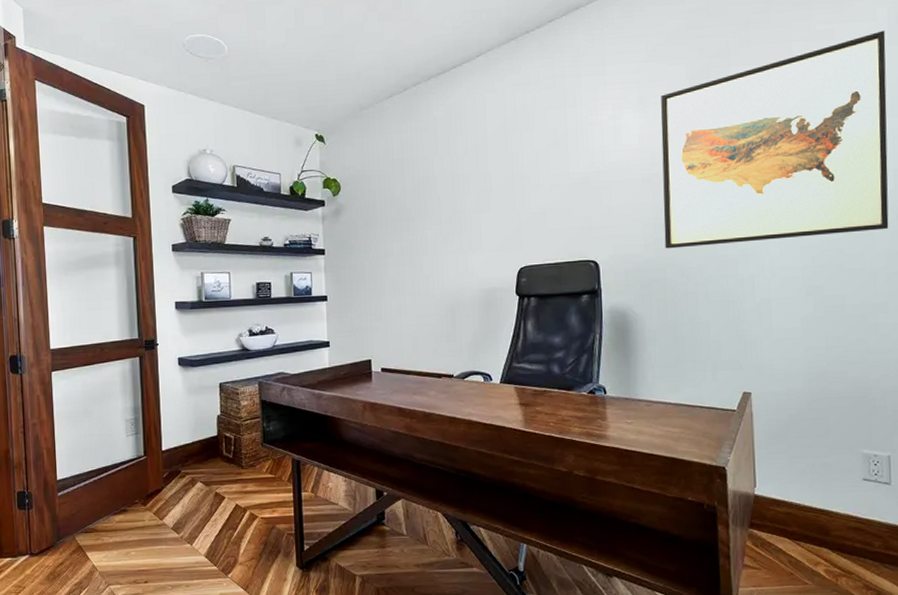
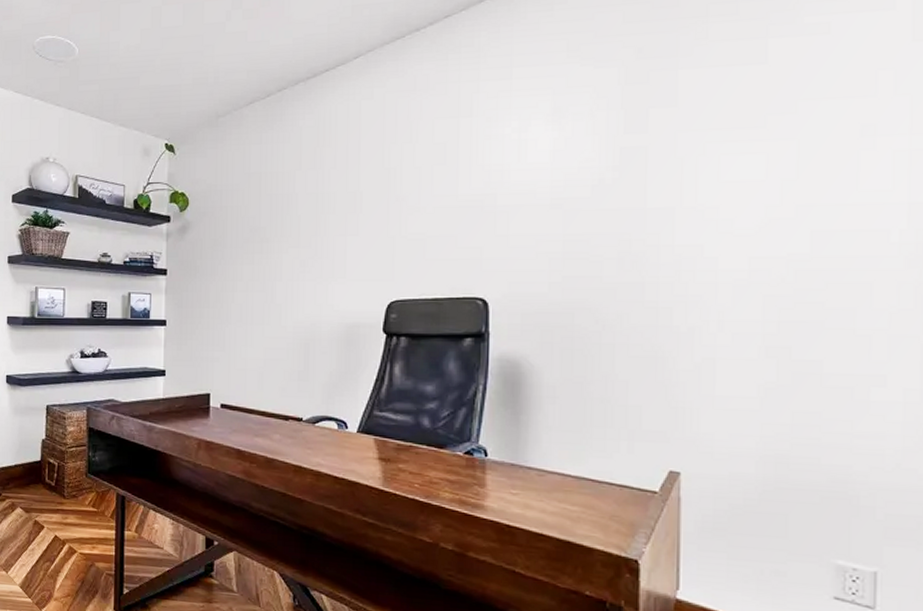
wall art: present [661,30,889,249] -> none [575,22,908,289]

